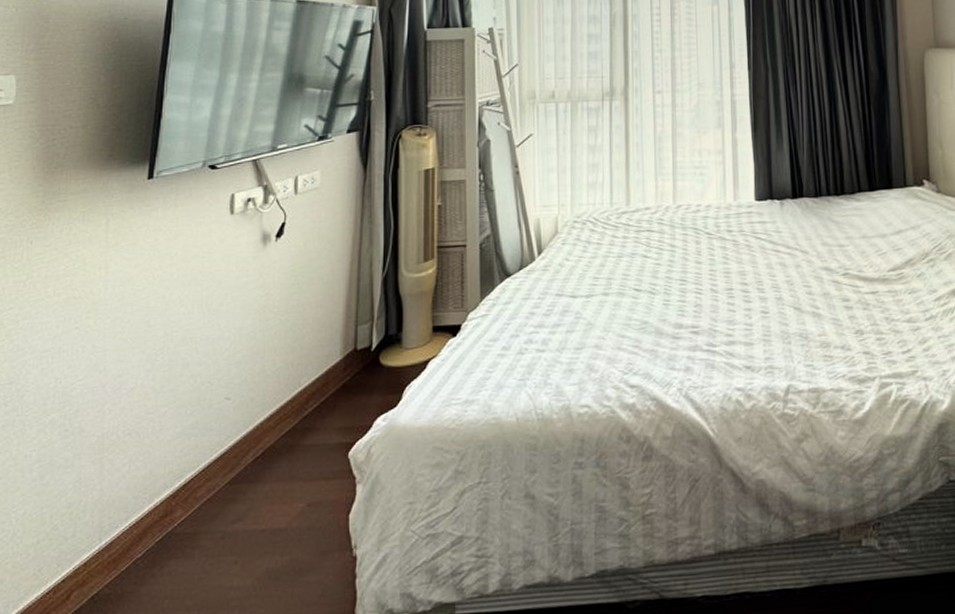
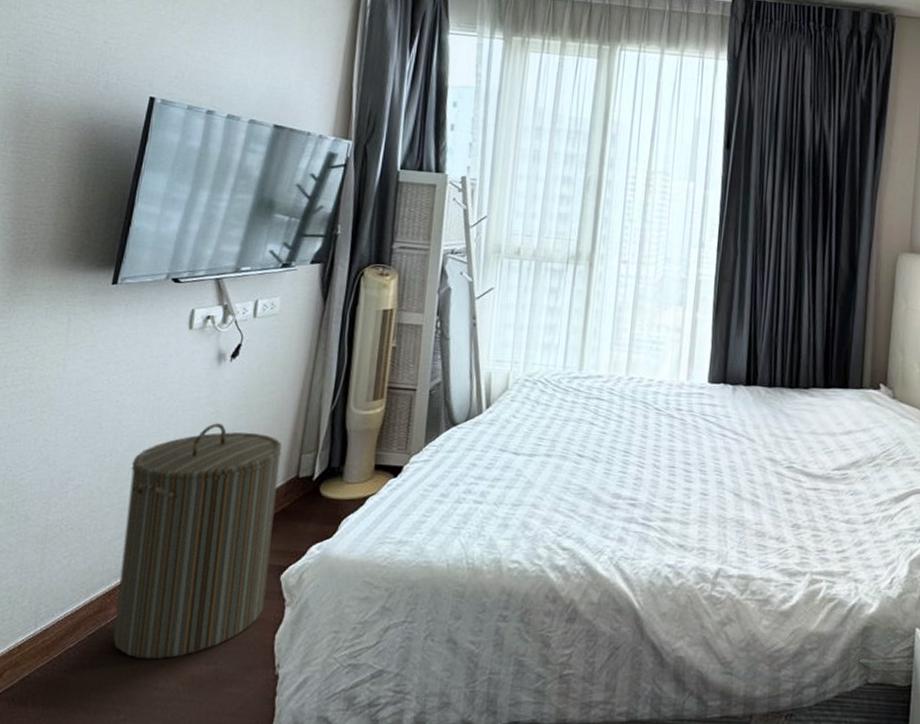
laundry hamper: none [182,306,337,560] -> present [113,423,283,660]

